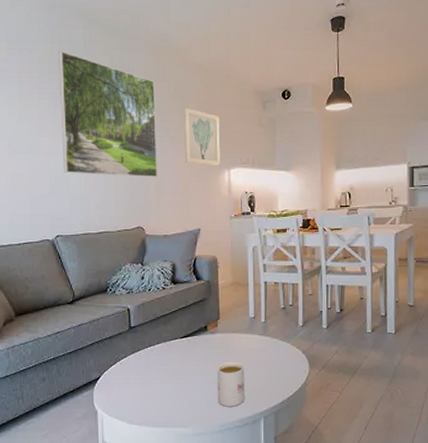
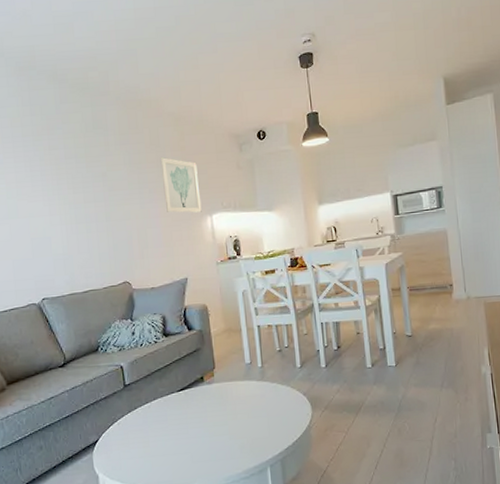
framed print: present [58,50,157,177] -> none [30,112,139,235]
mug: present [217,361,245,407] -> none [217,410,249,459]

